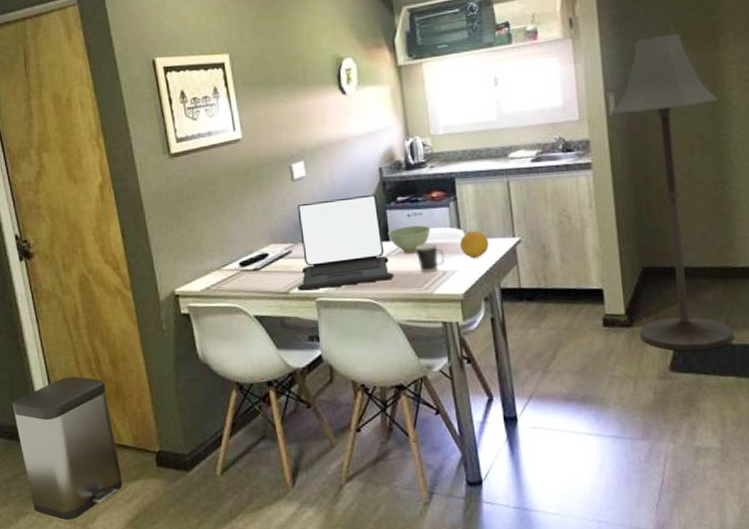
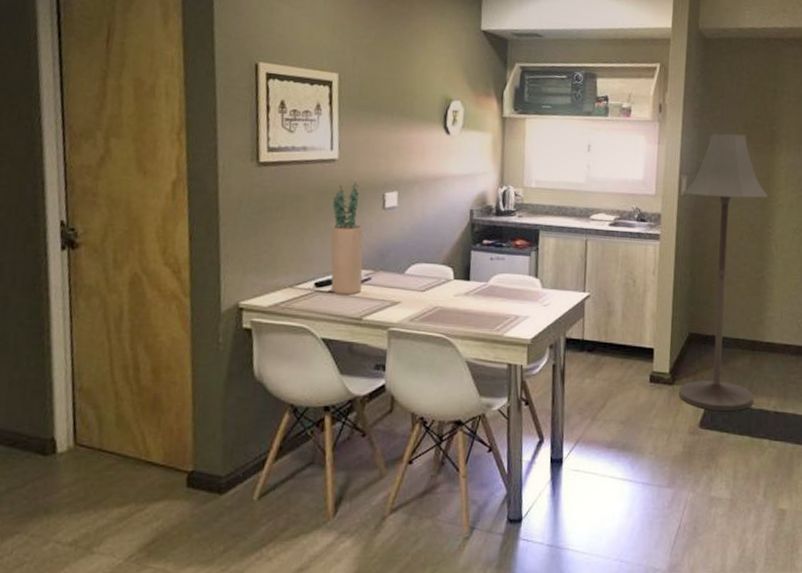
pedal bin: present [12,376,122,520] -> none [21,383,144,542]
vase: none [243,158,284,271] -> present [330,181,363,295]
laptop: present [297,194,394,291] -> none [371,233,469,319]
bowl: present [387,225,431,254] -> none [468,268,511,296]
mug: present [416,243,445,273] -> none [493,287,520,316]
fruit: present [460,230,489,258] -> none [535,280,562,307]

